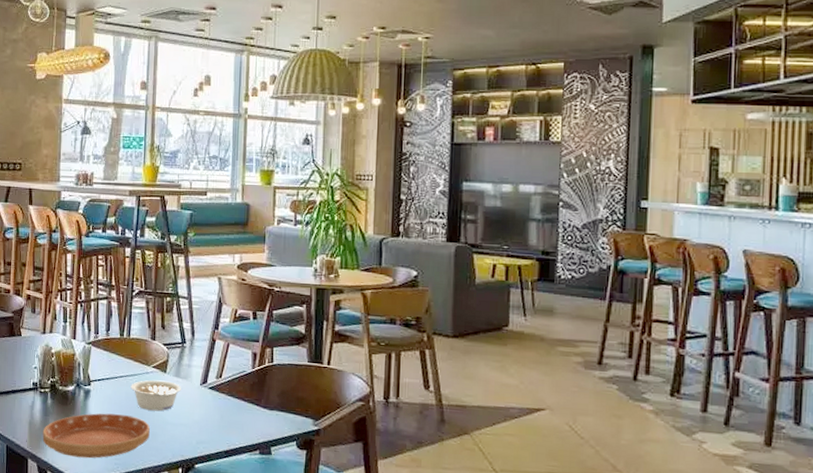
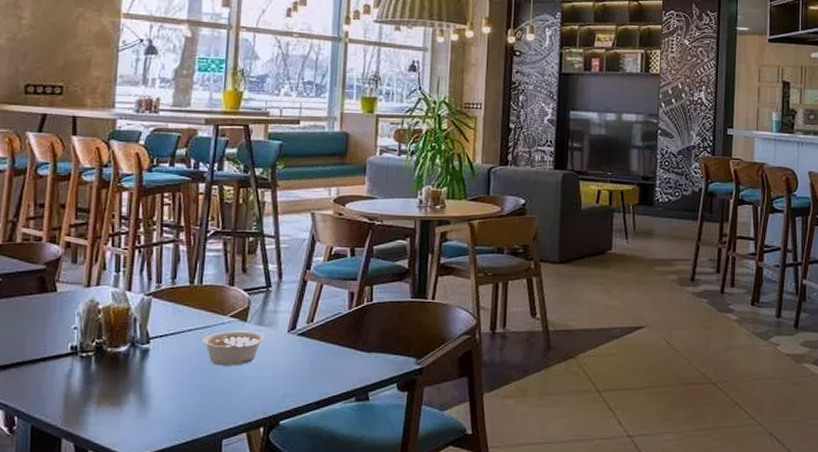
saucer: present [42,413,150,459] -> none [82,374,225,430]

